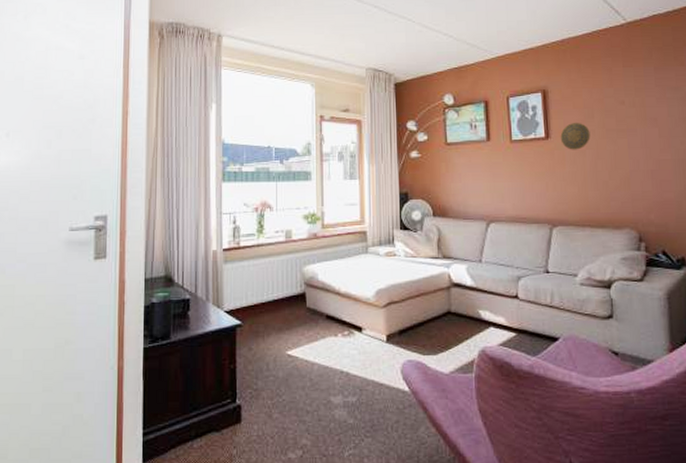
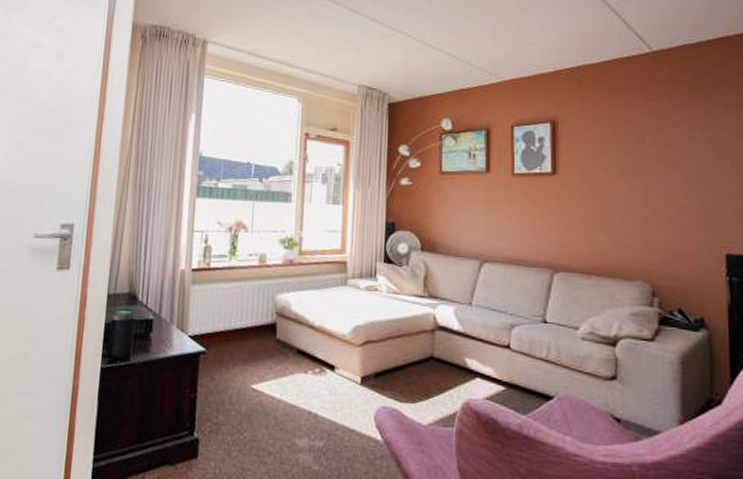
decorative plate: present [560,122,590,150] -> none [569,158,603,189]

